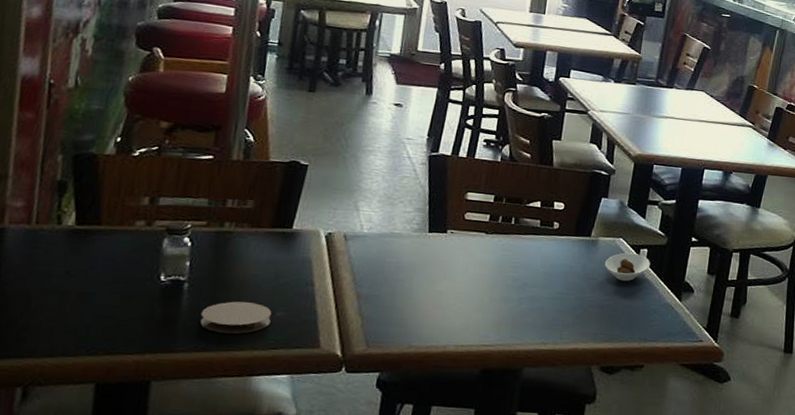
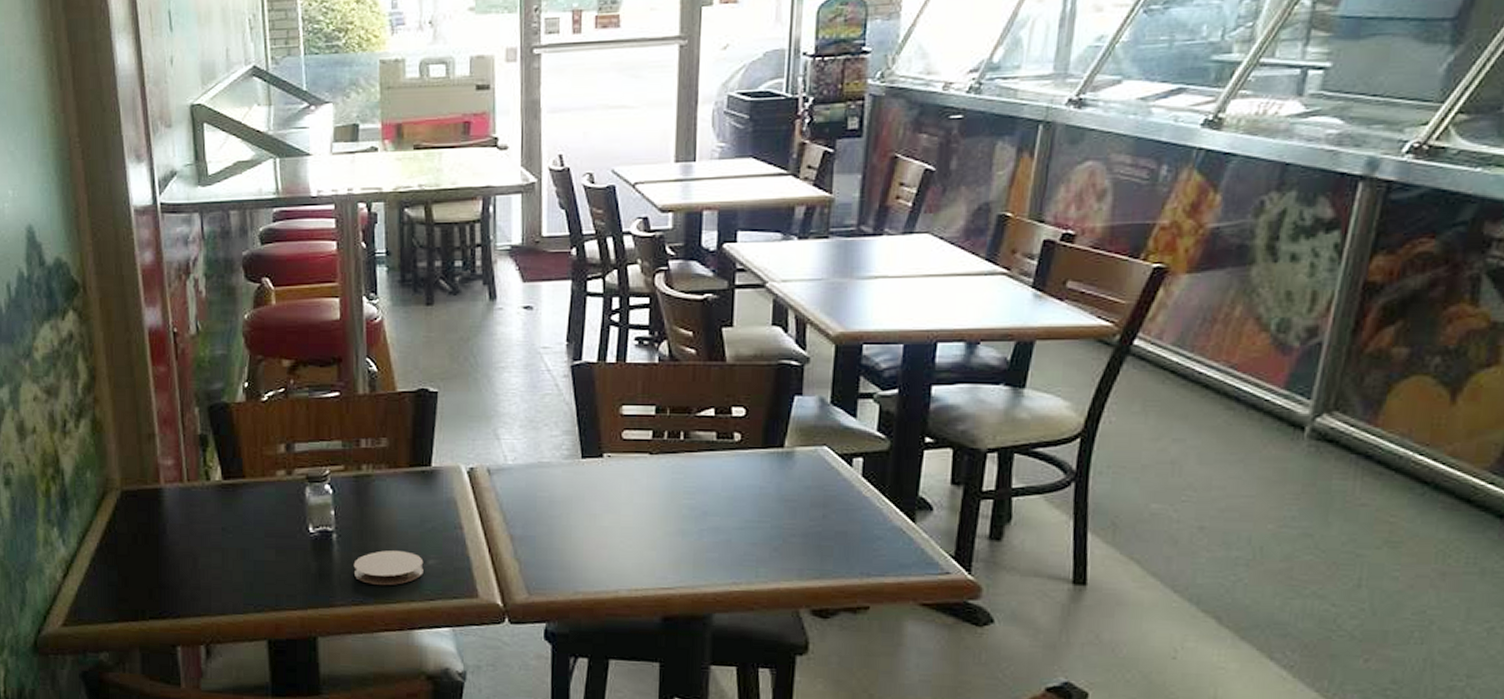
saucer: present [605,252,651,282] -> none [806,464,869,502]

